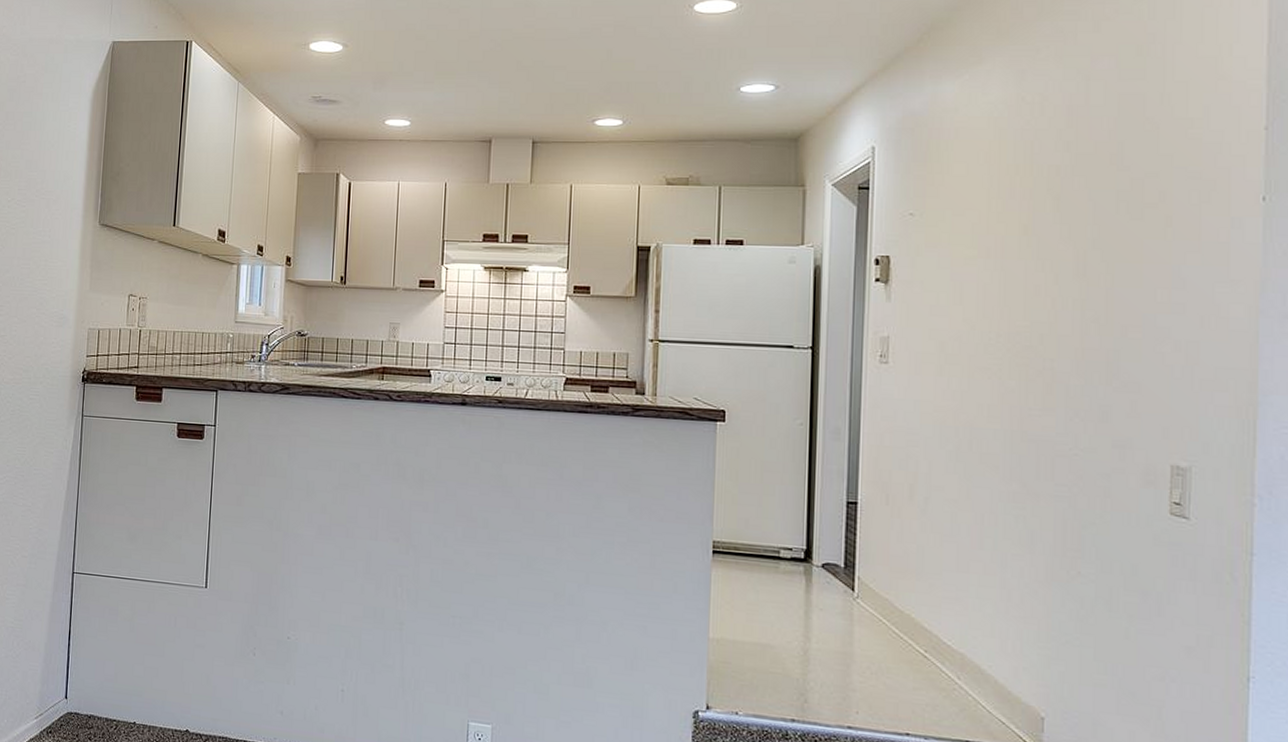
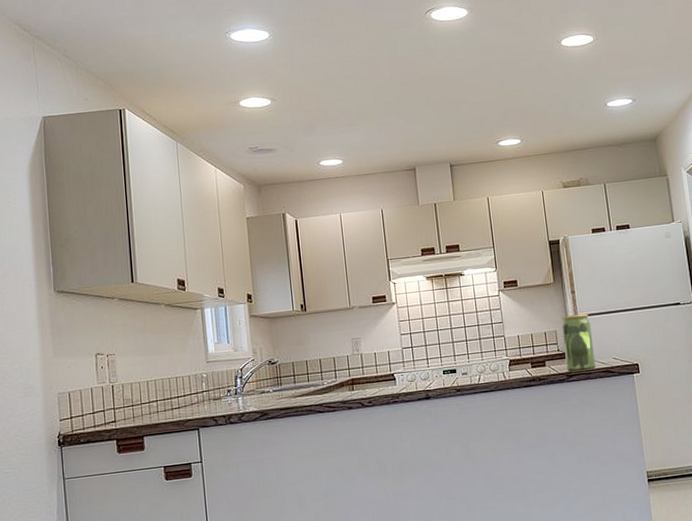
jar: none [634,338,673,407] -> present [562,313,596,372]

